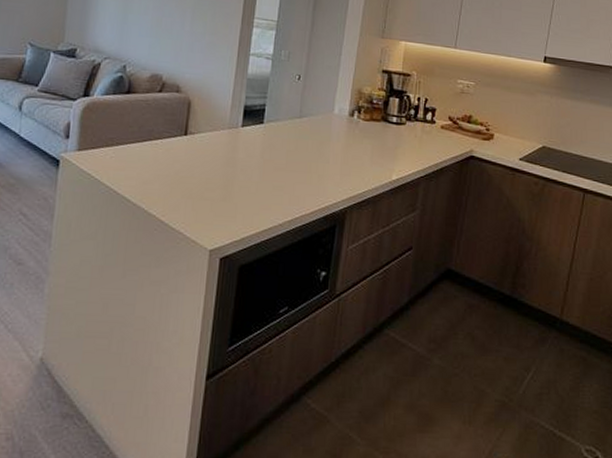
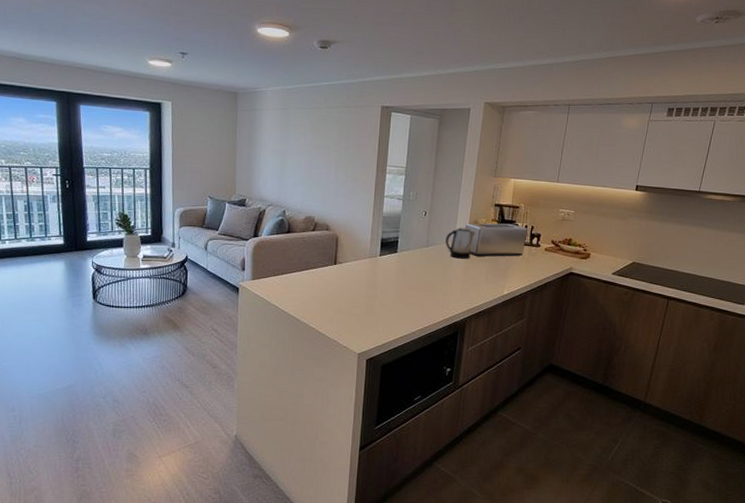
kettle: none [323,96,358,135] -> present [445,227,475,259]
toaster: none [347,91,420,134] -> present [465,223,528,257]

